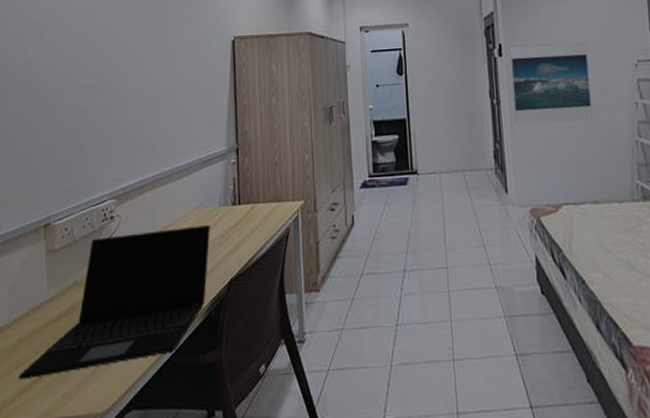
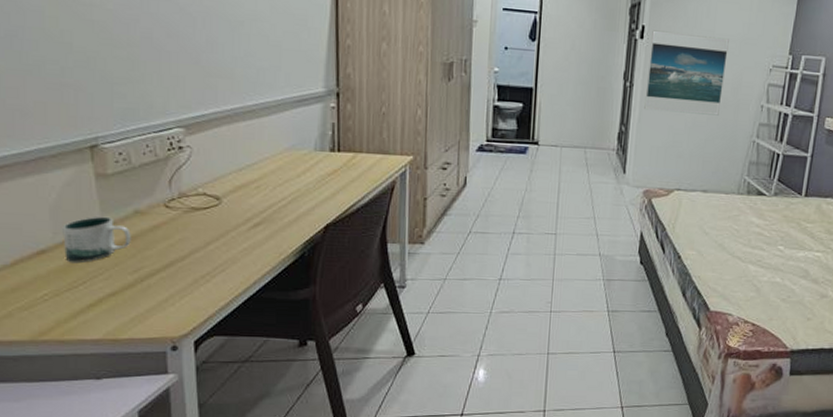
mug: none [16,290,69,340] -> present [62,216,131,264]
laptop: present [18,224,210,380] -> none [72,167,304,302]

